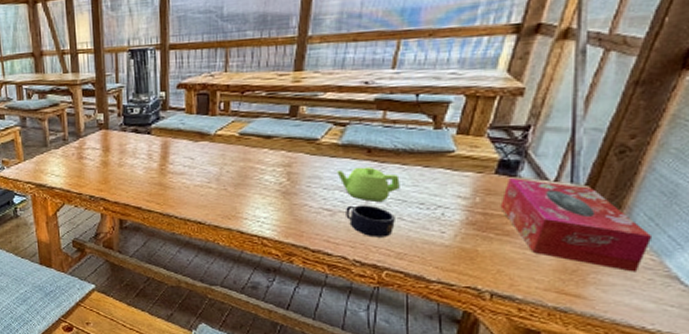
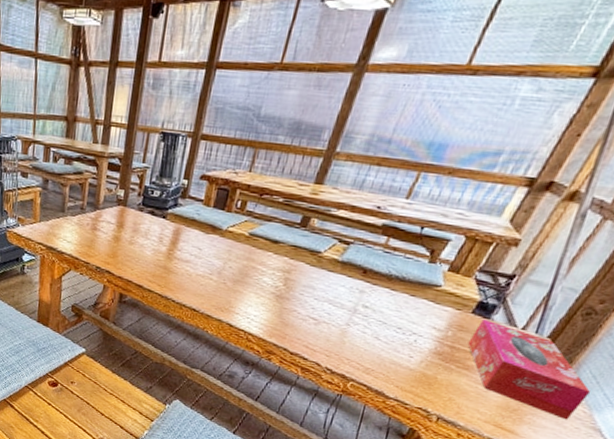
teapot: present [337,167,400,202] -> none [330,285,386,320]
mug: present [346,205,395,238] -> none [328,318,373,353]

